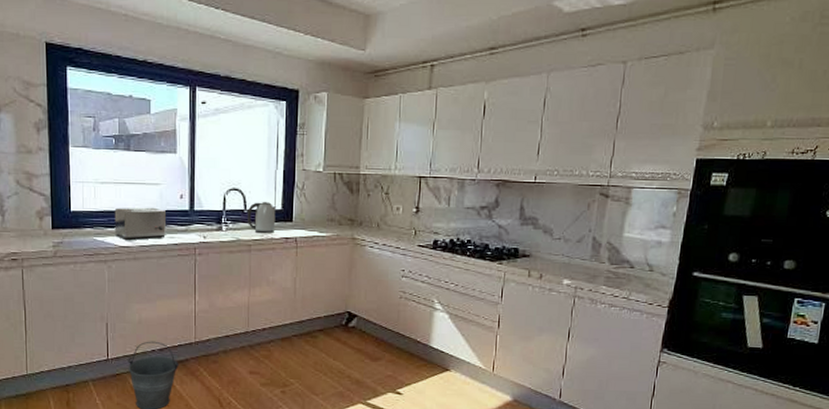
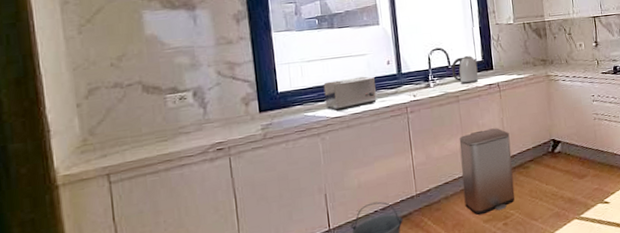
pedal bin: none [243,287,301,377] -> present [459,128,515,216]

